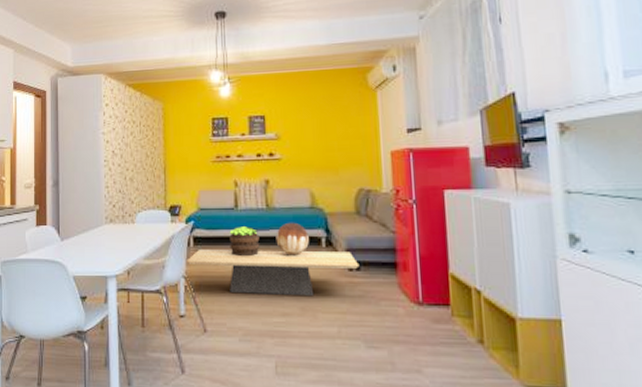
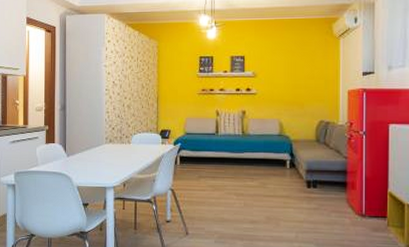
coffee table: present [187,250,360,297] -> none [174,167,316,208]
potted plant: present [229,227,260,257] -> none [210,149,235,175]
decorative sphere: present [276,222,309,256] -> none [249,147,276,175]

